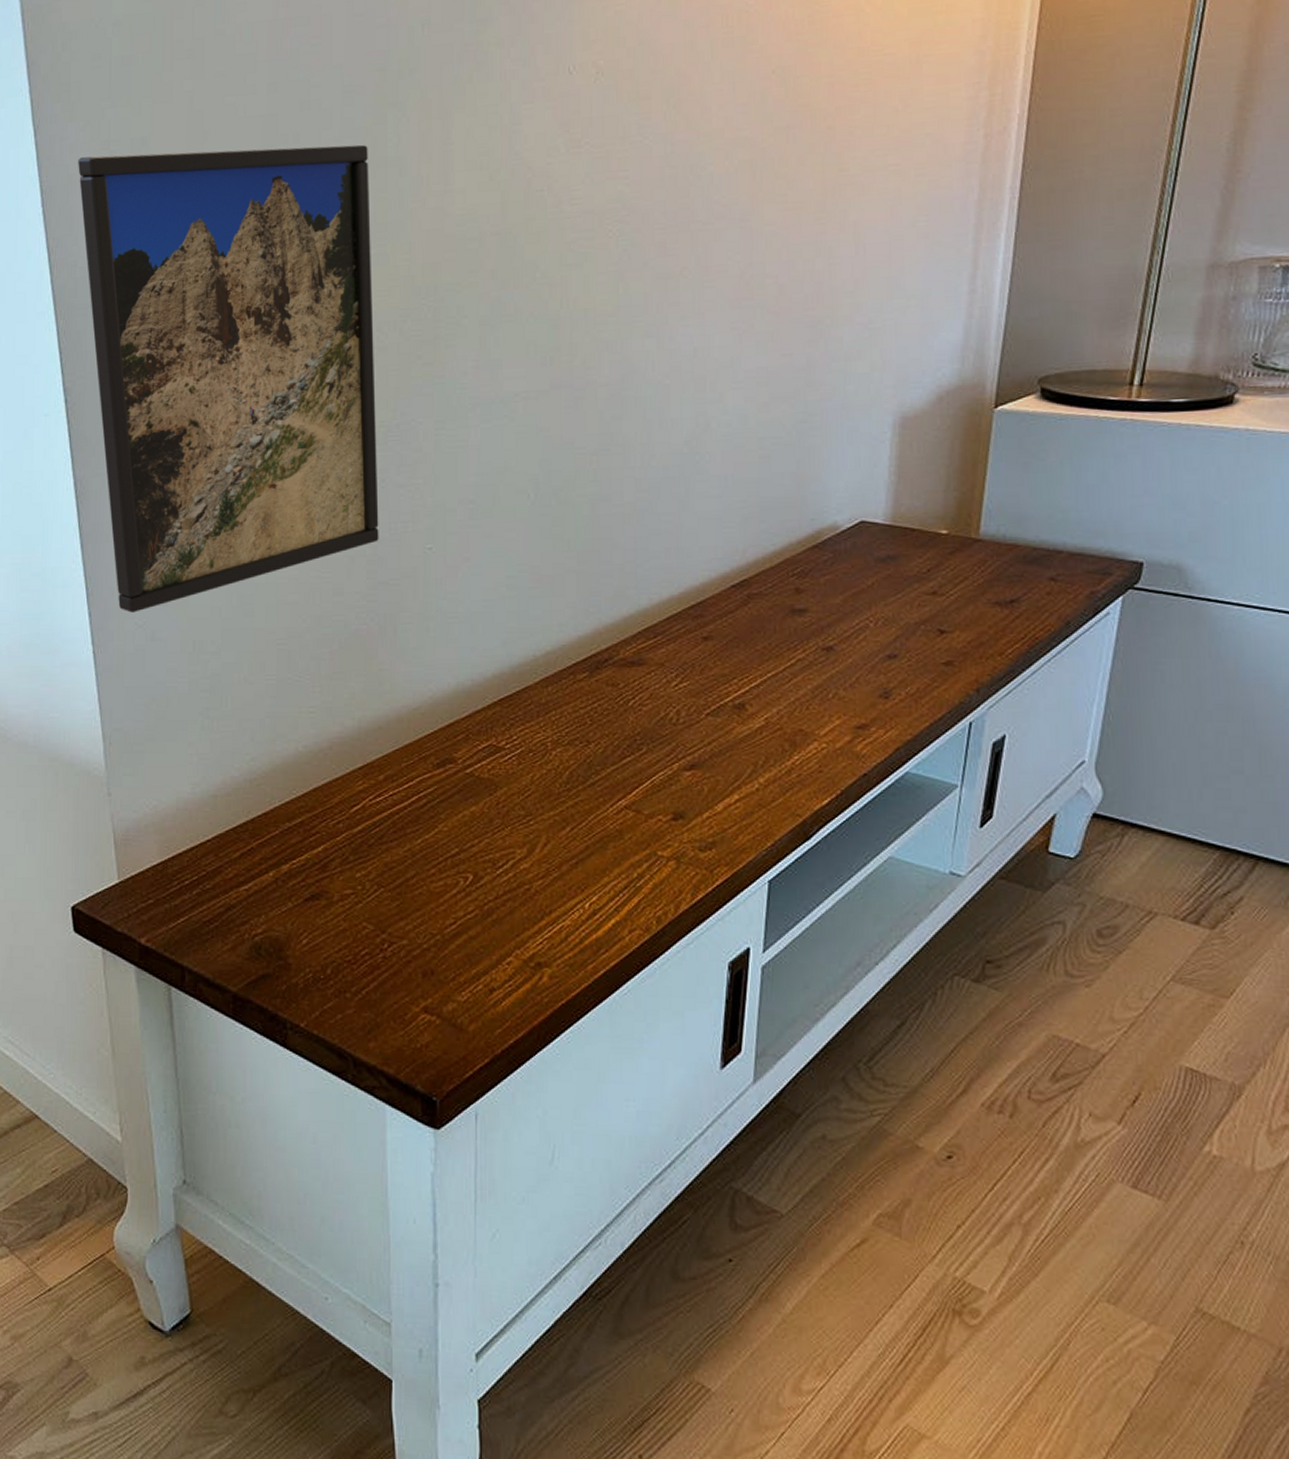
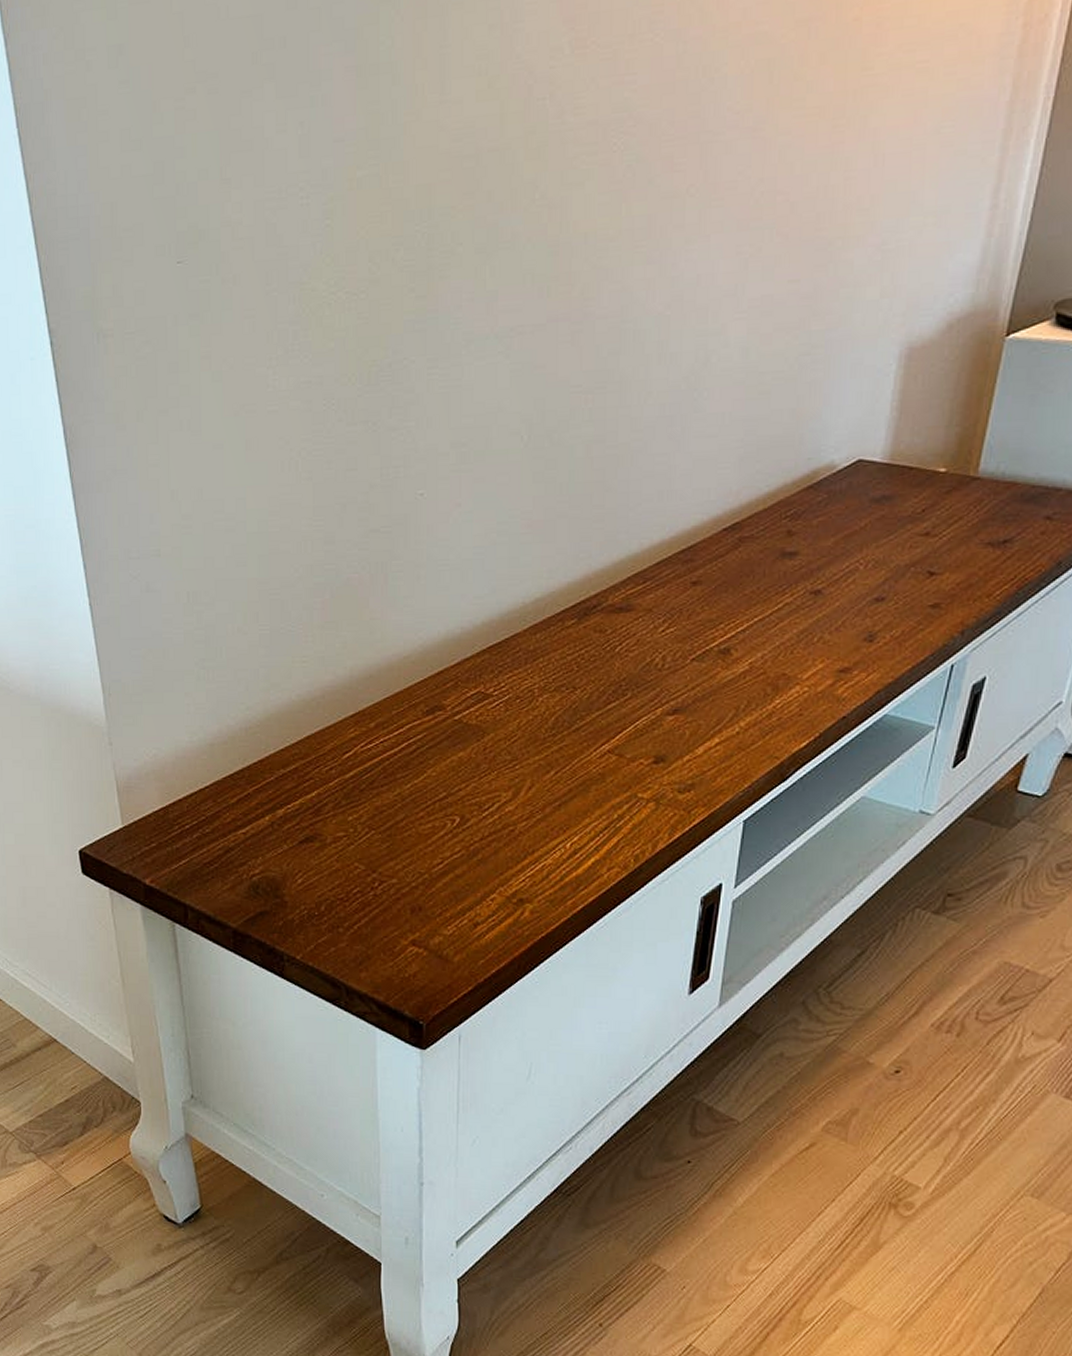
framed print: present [78,144,379,613] -> none [52,49,370,564]

